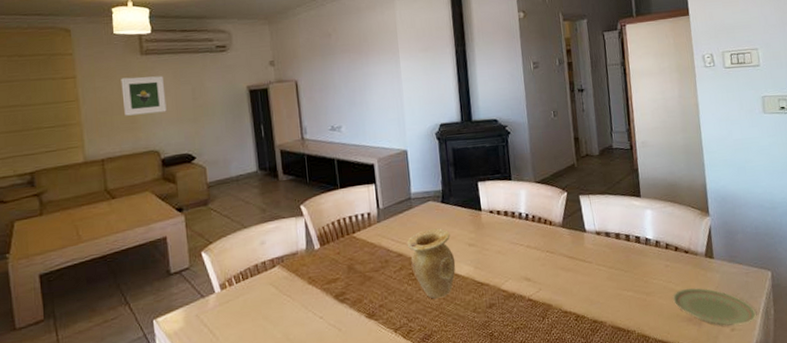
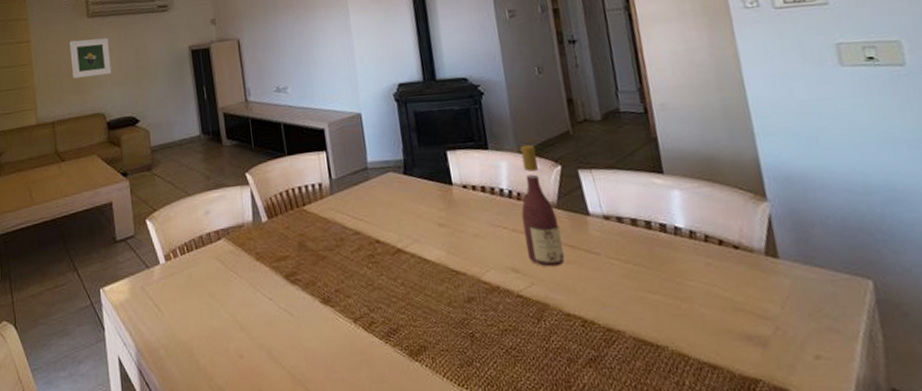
vase: present [407,228,456,299] -> none [364,203,424,287]
wine bottle: none [534,175,566,275] -> present [520,144,565,267]
plate: present [673,287,757,326] -> none [720,295,855,353]

